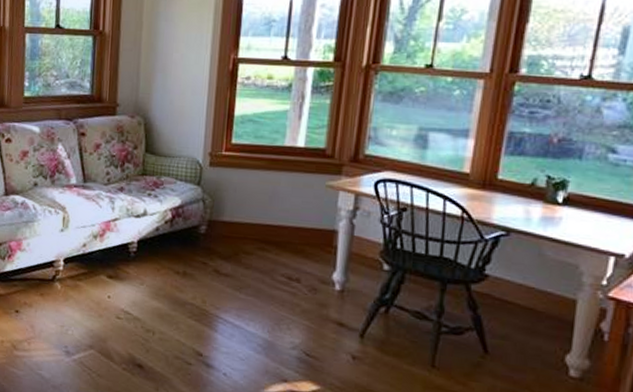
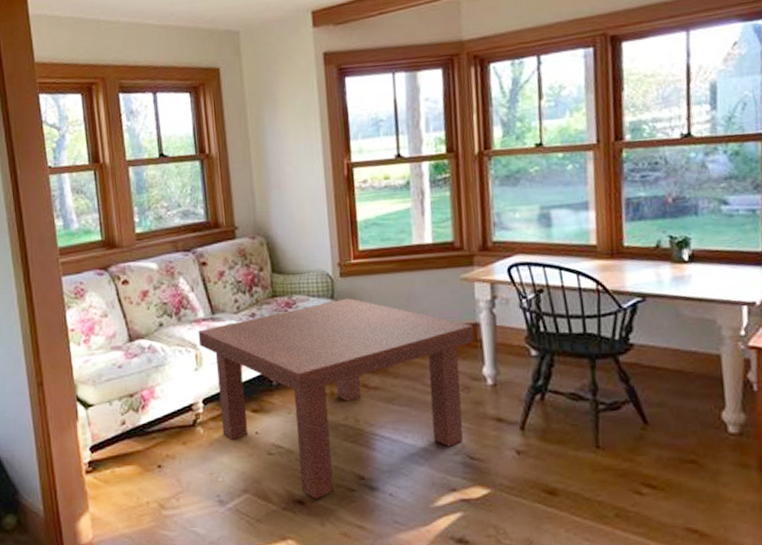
coffee table: none [68,186,332,366] -> present [198,298,475,499]

